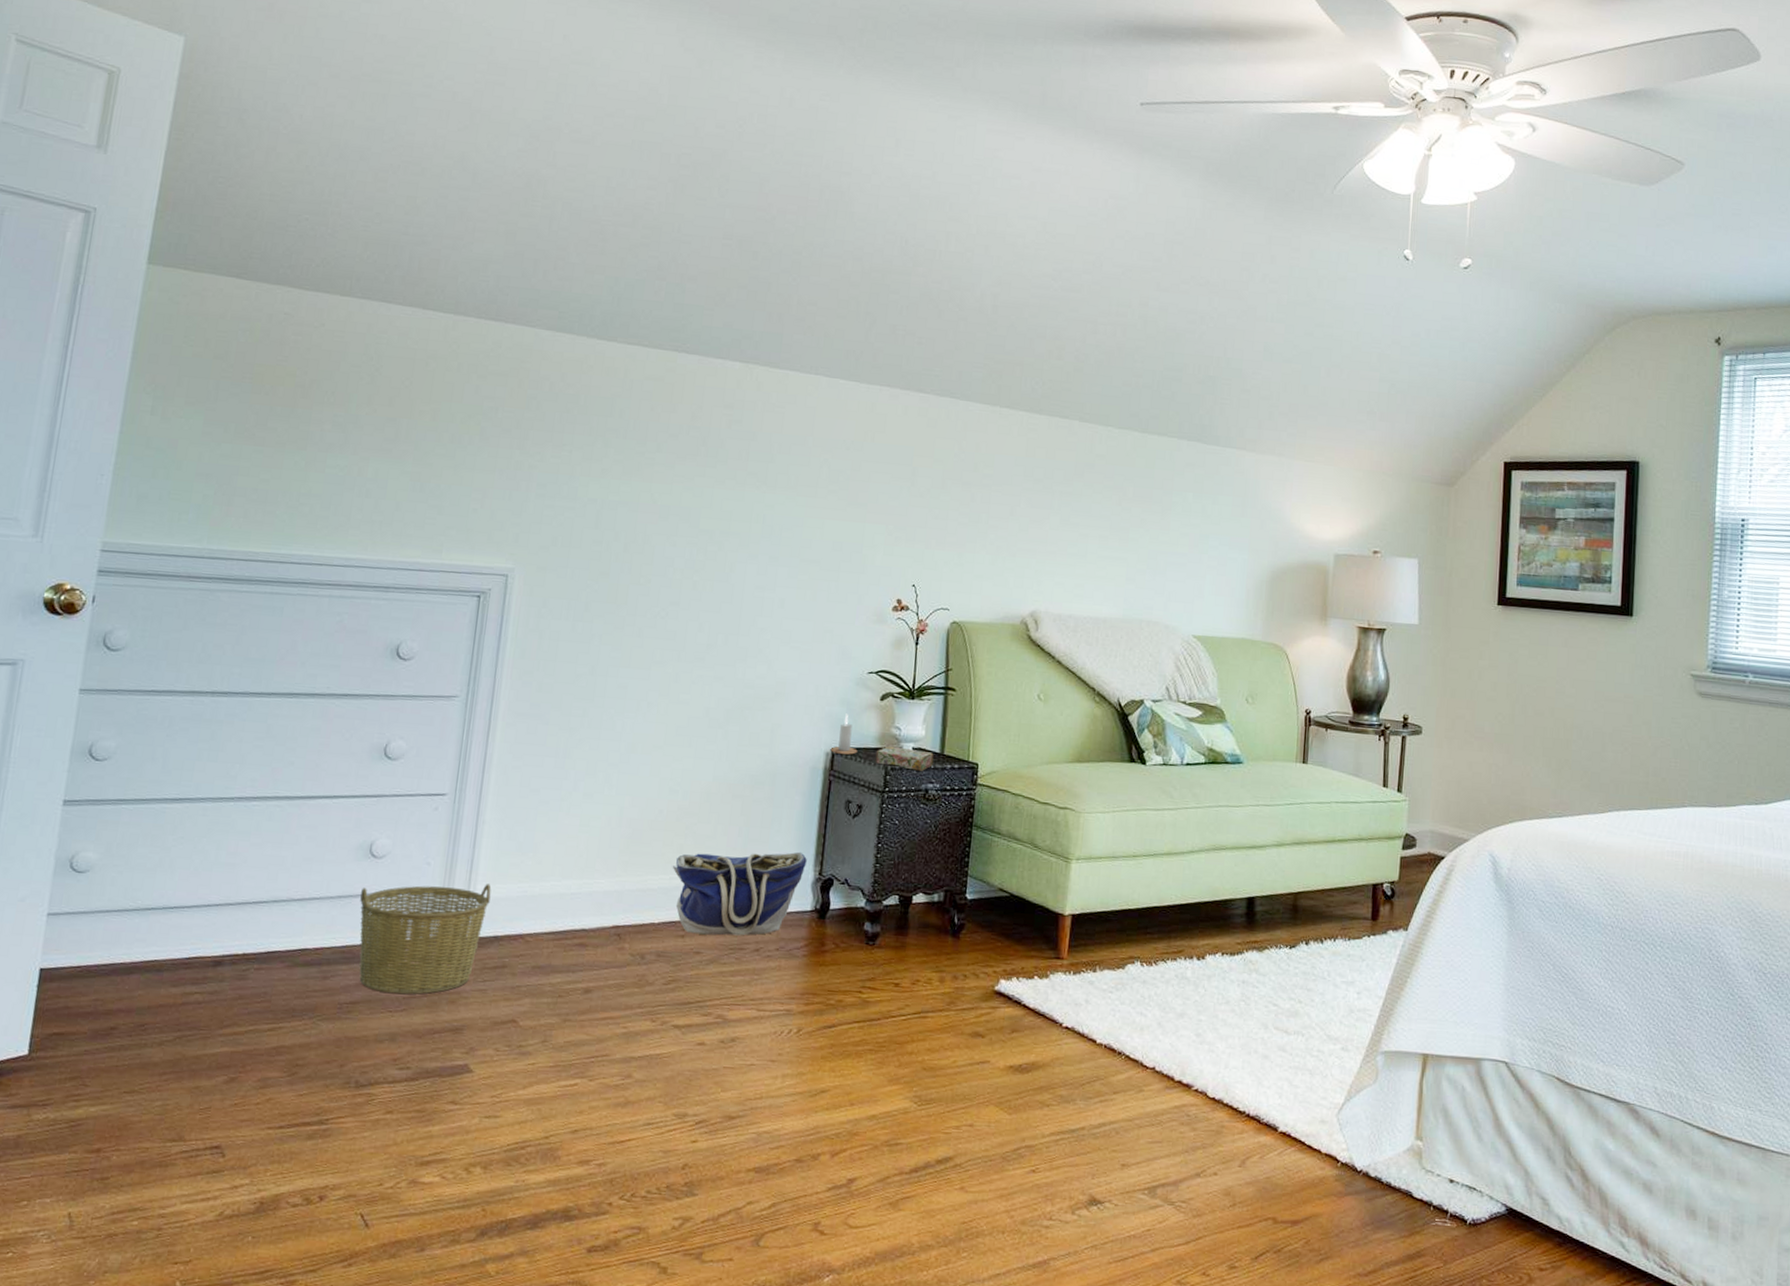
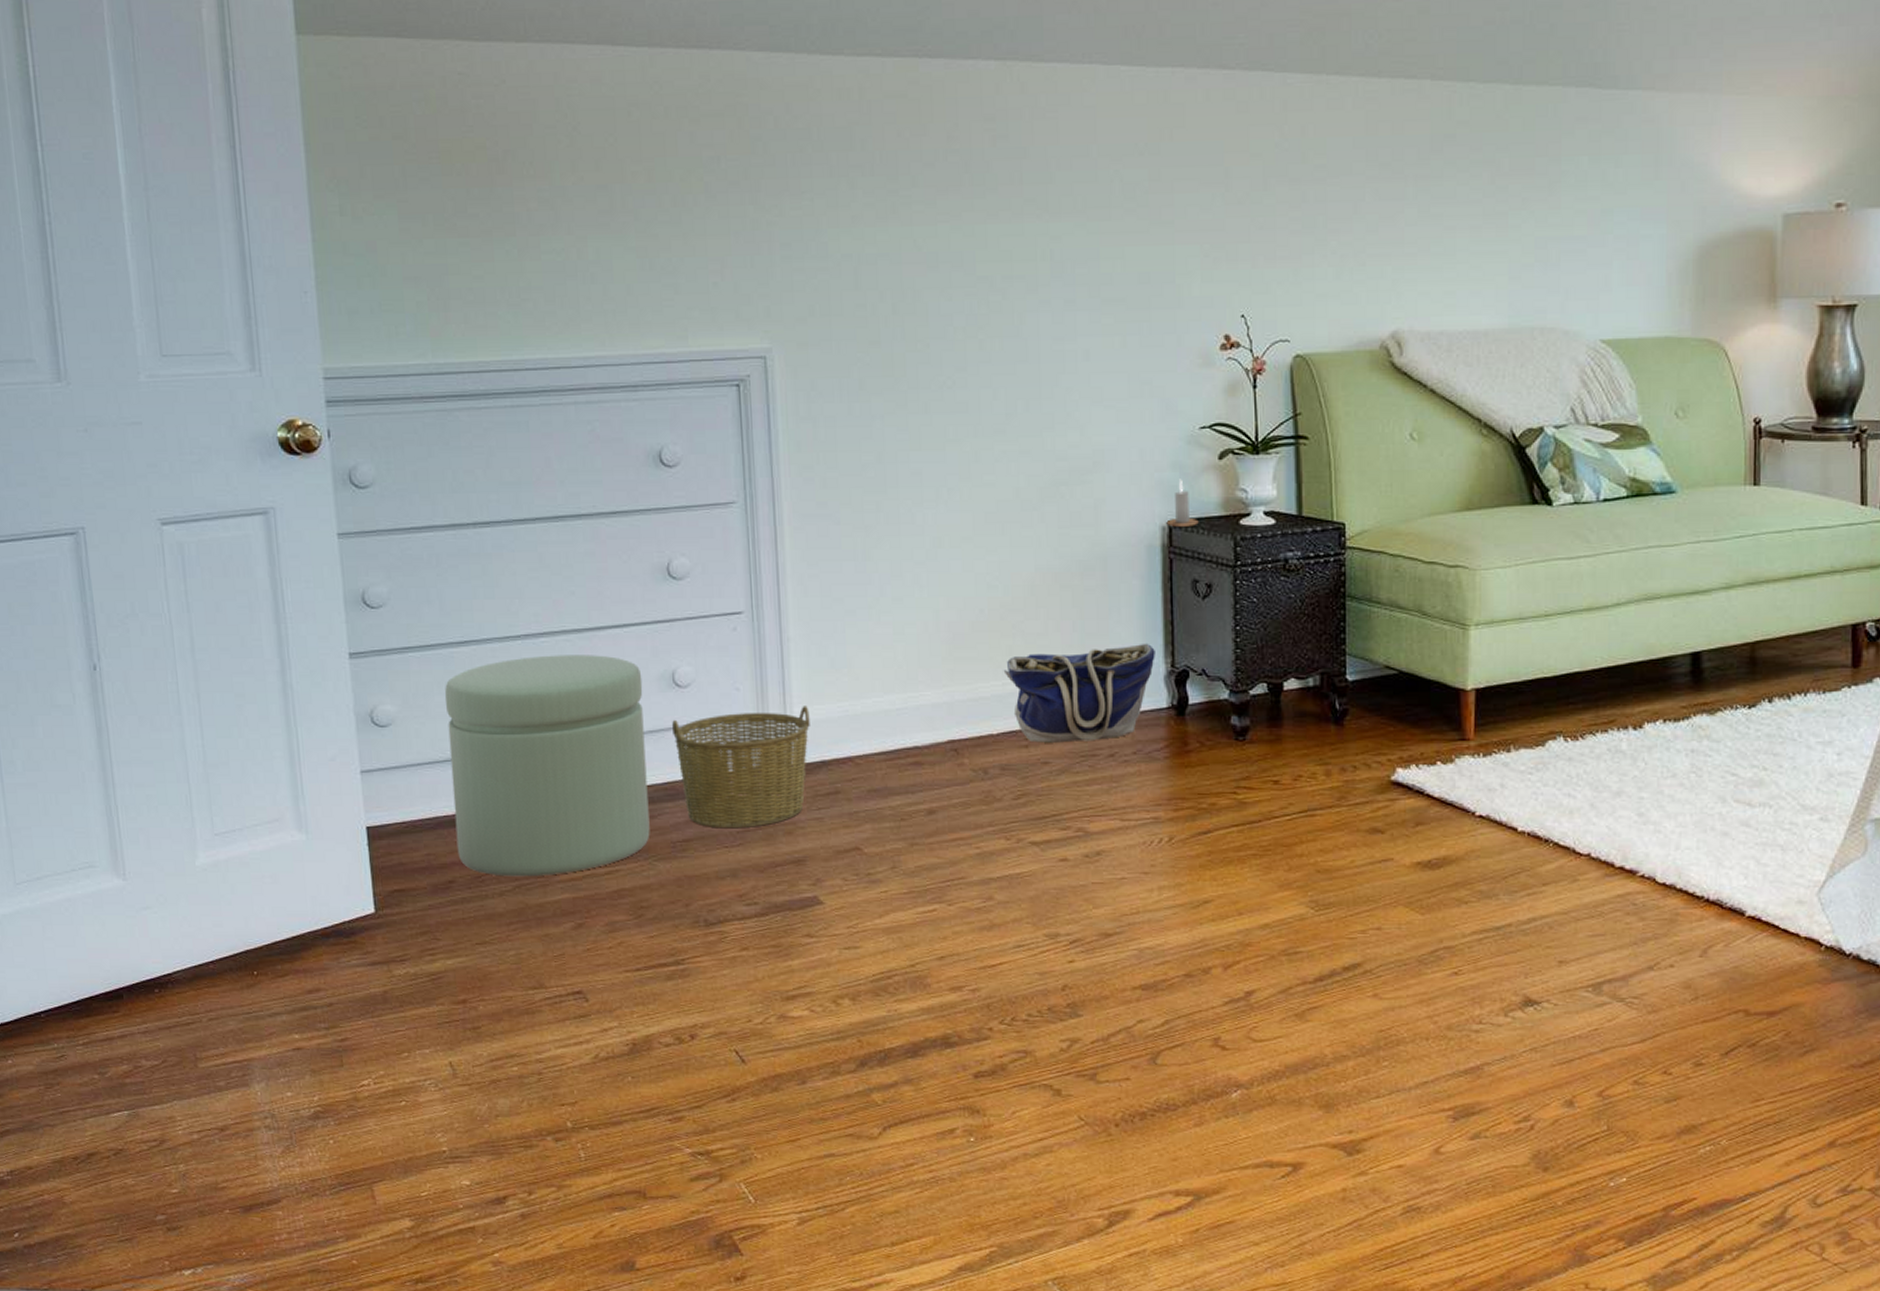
ottoman: none [126,818,342,1029] -> present [444,655,650,877]
decorative box: present [875,746,934,771] -> none [1220,512,1291,538]

